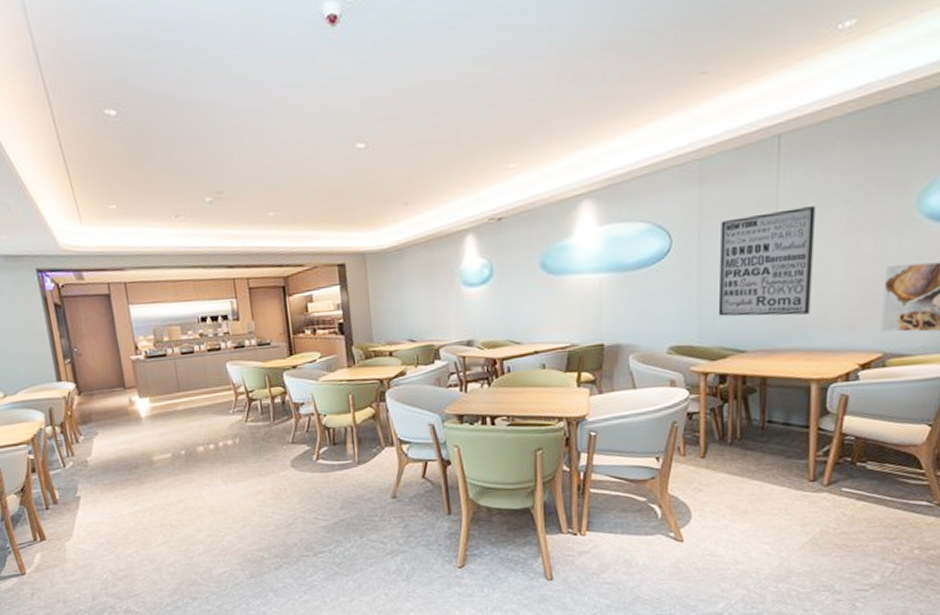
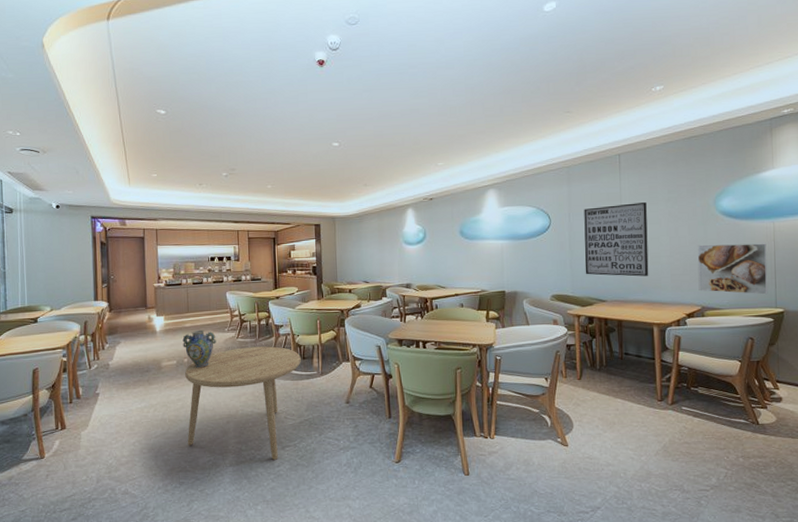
ceramic jug: none [175,412,220,462] -> present [182,329,216,368]
dining table: none [182,430,331,570] -> present [184,346,301,461]

